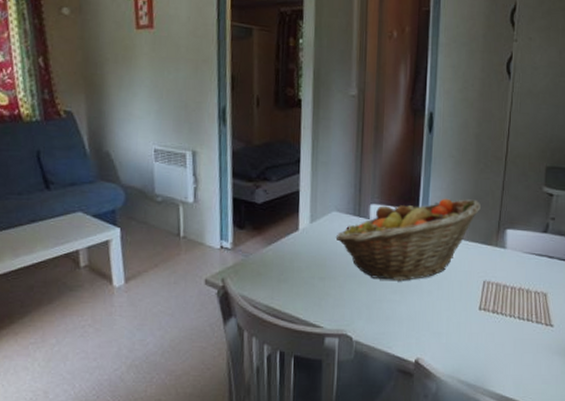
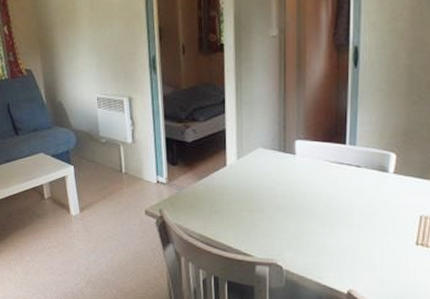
fruit basket: present [336,198,482,281] -> none [263,132,416,214]

